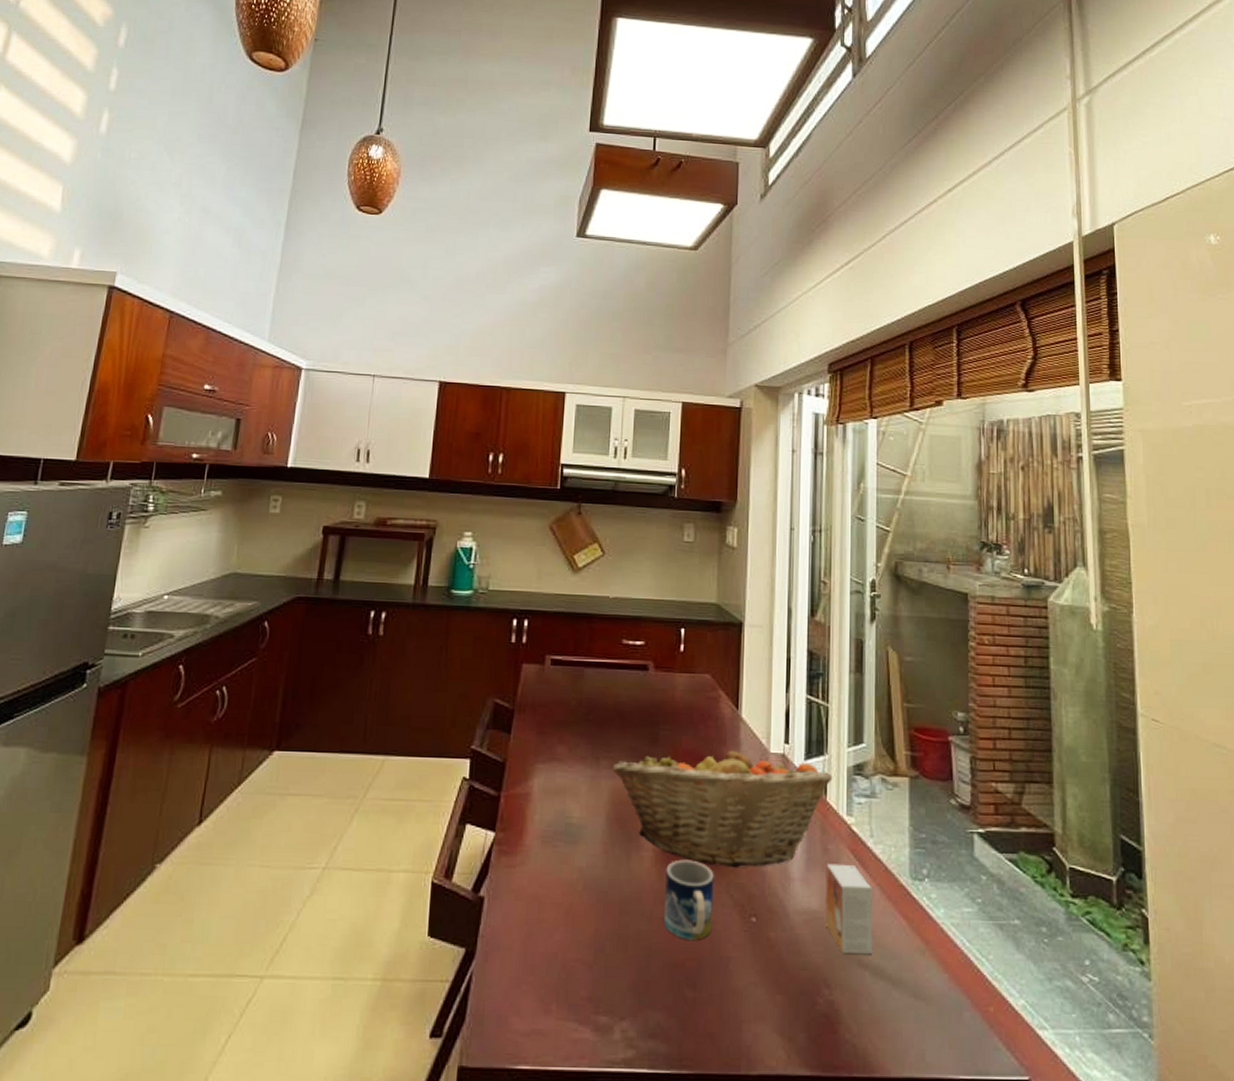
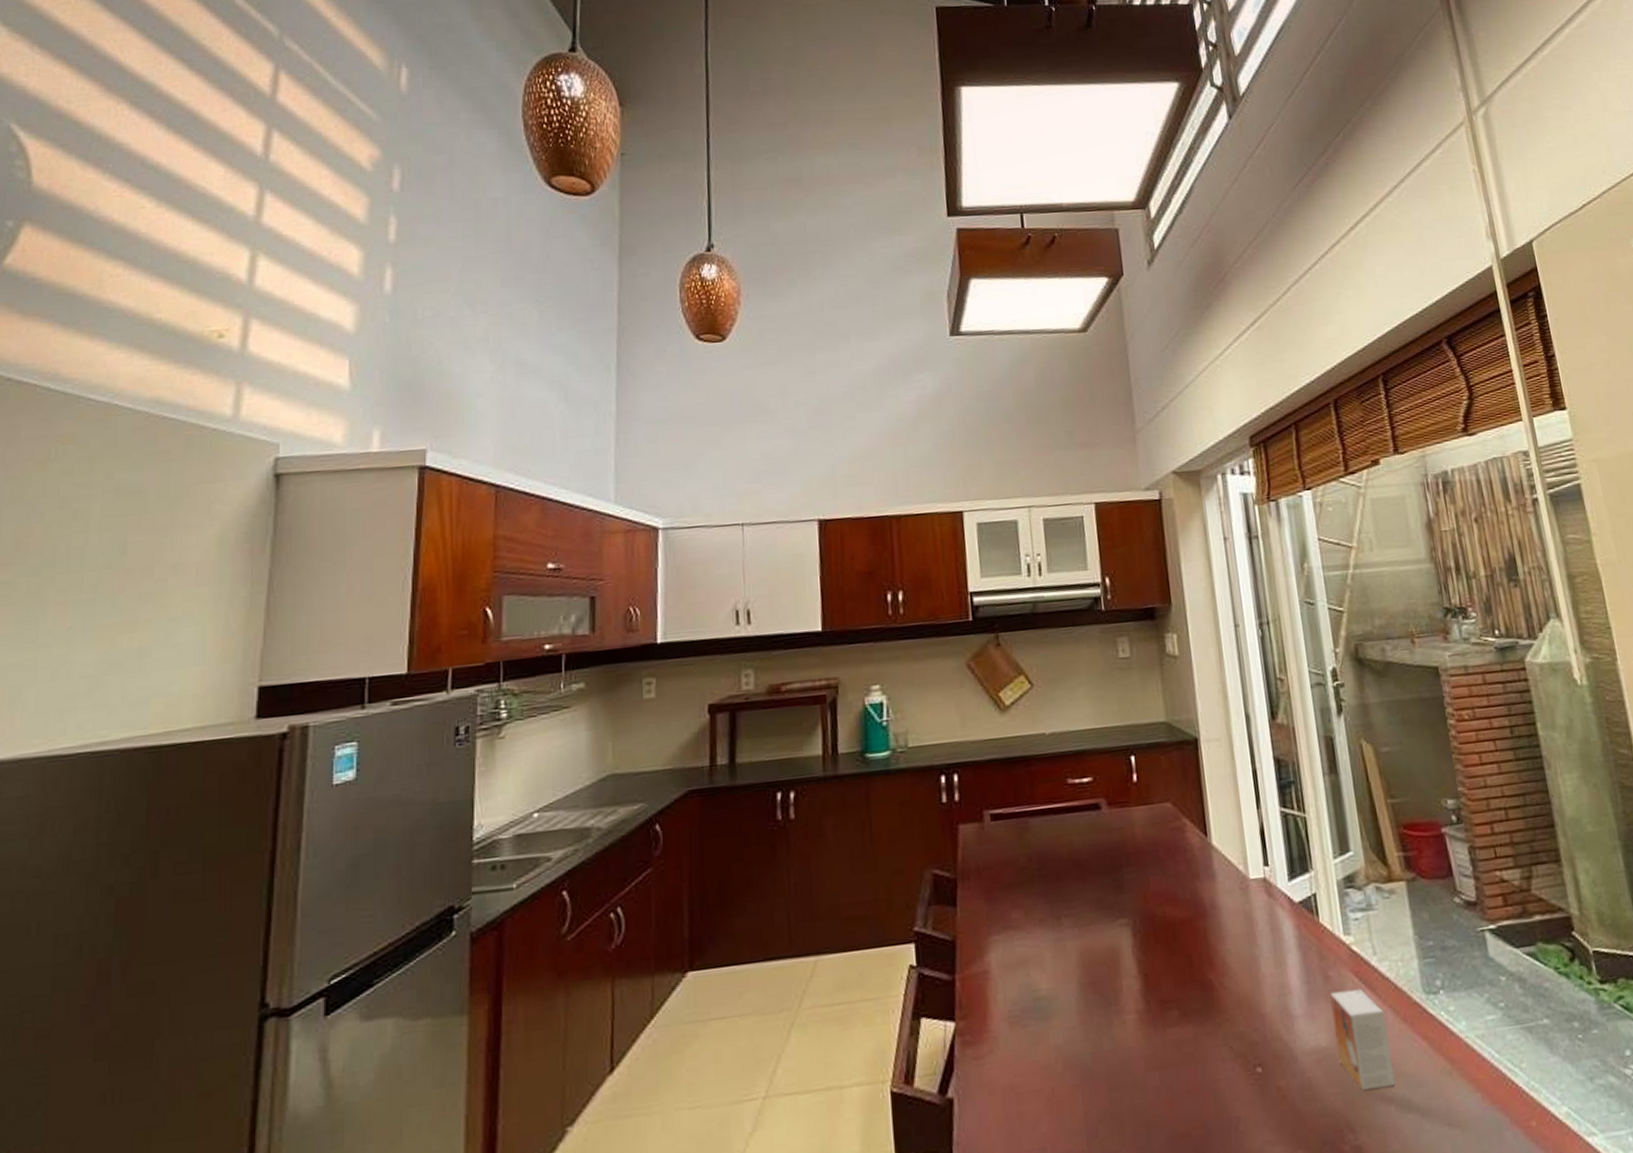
fruit basket: present [612,743,833,868] -> none [1076,879,1323,1017]
mug: present [664,859,714,940] -> none [1153,1014,1215,1106]

